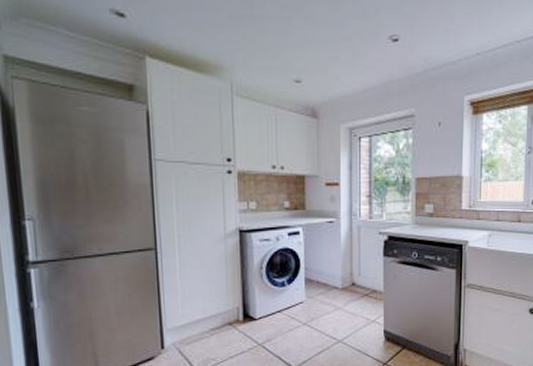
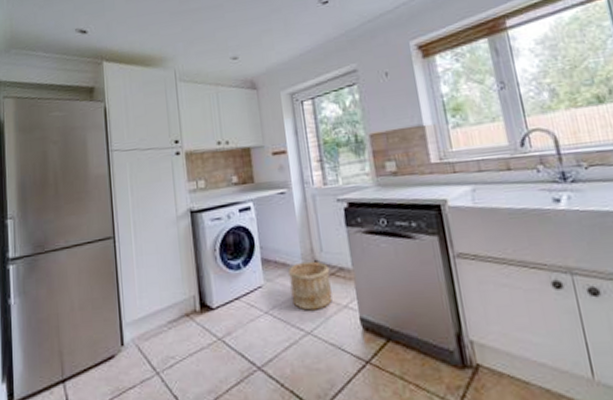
wooden bucket: none [327,283,365,324] -> present [287,261,333,311]

